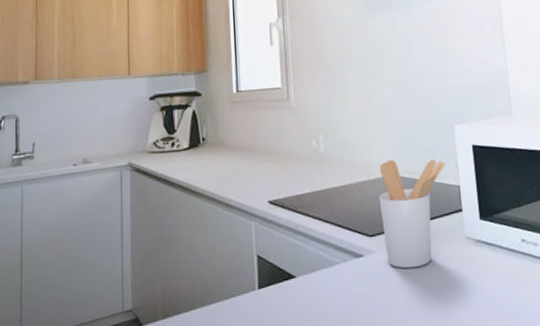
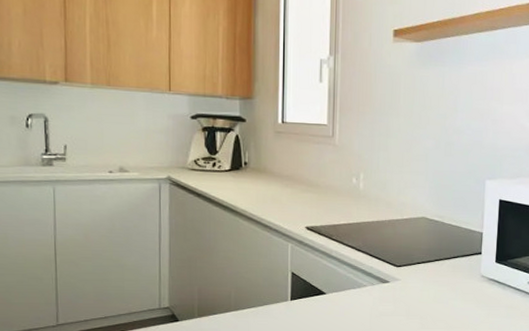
utensil holder: present [379,159,446,269] -> none [409,203,474,296]

